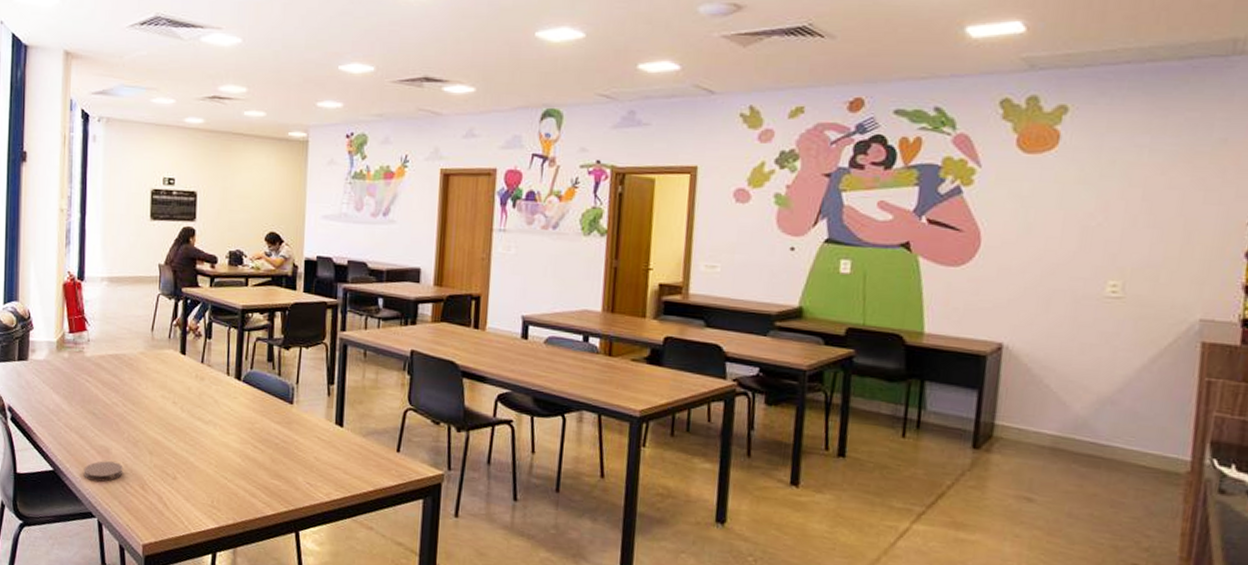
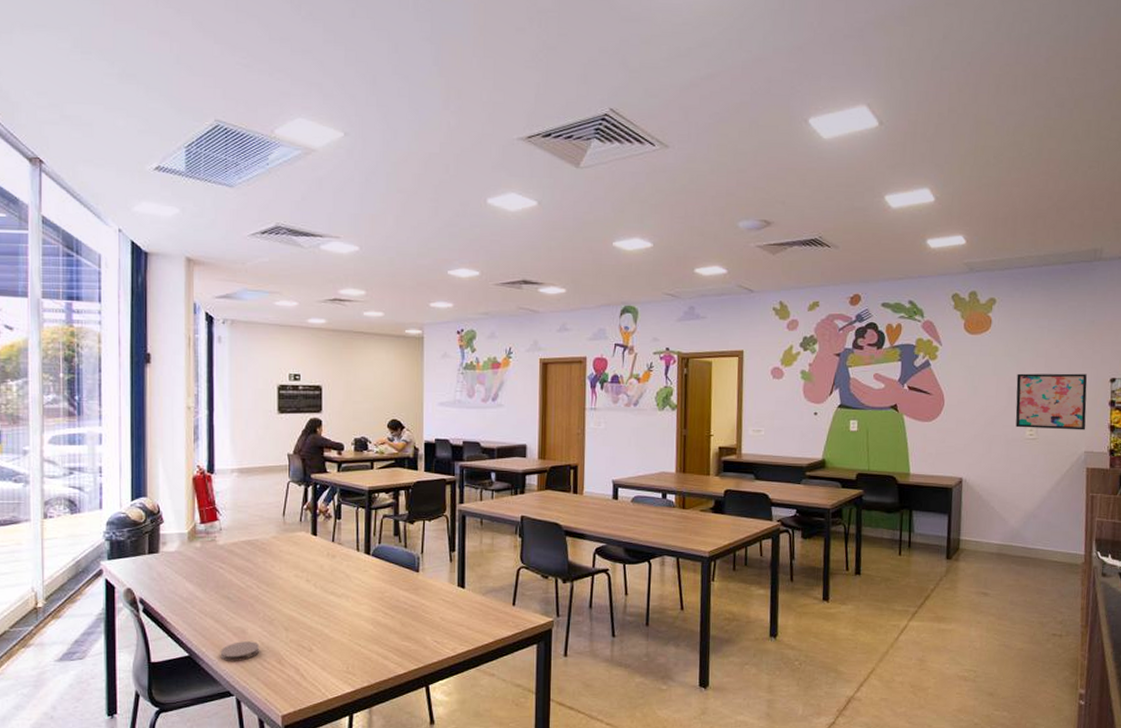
wall art: none [1090,208,1211,290] -> present [1015,373,1087,430]

